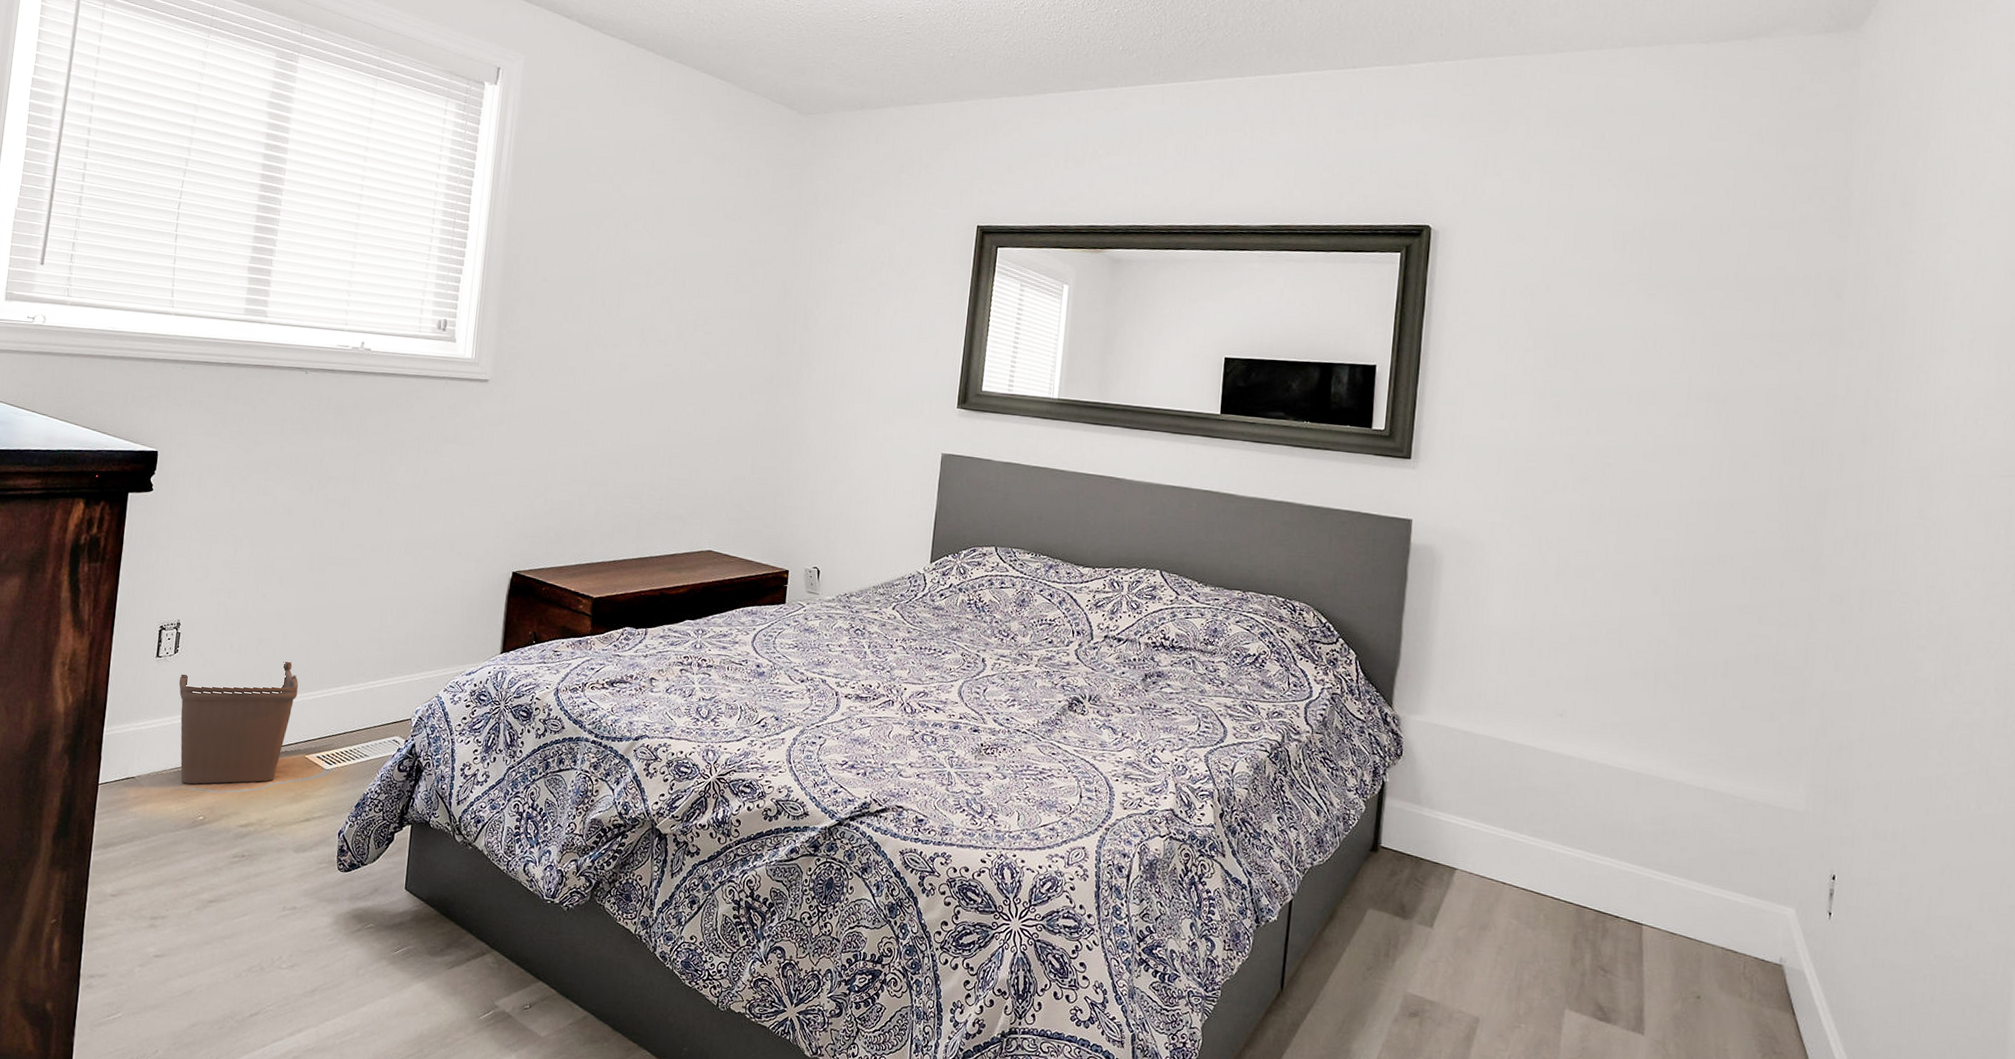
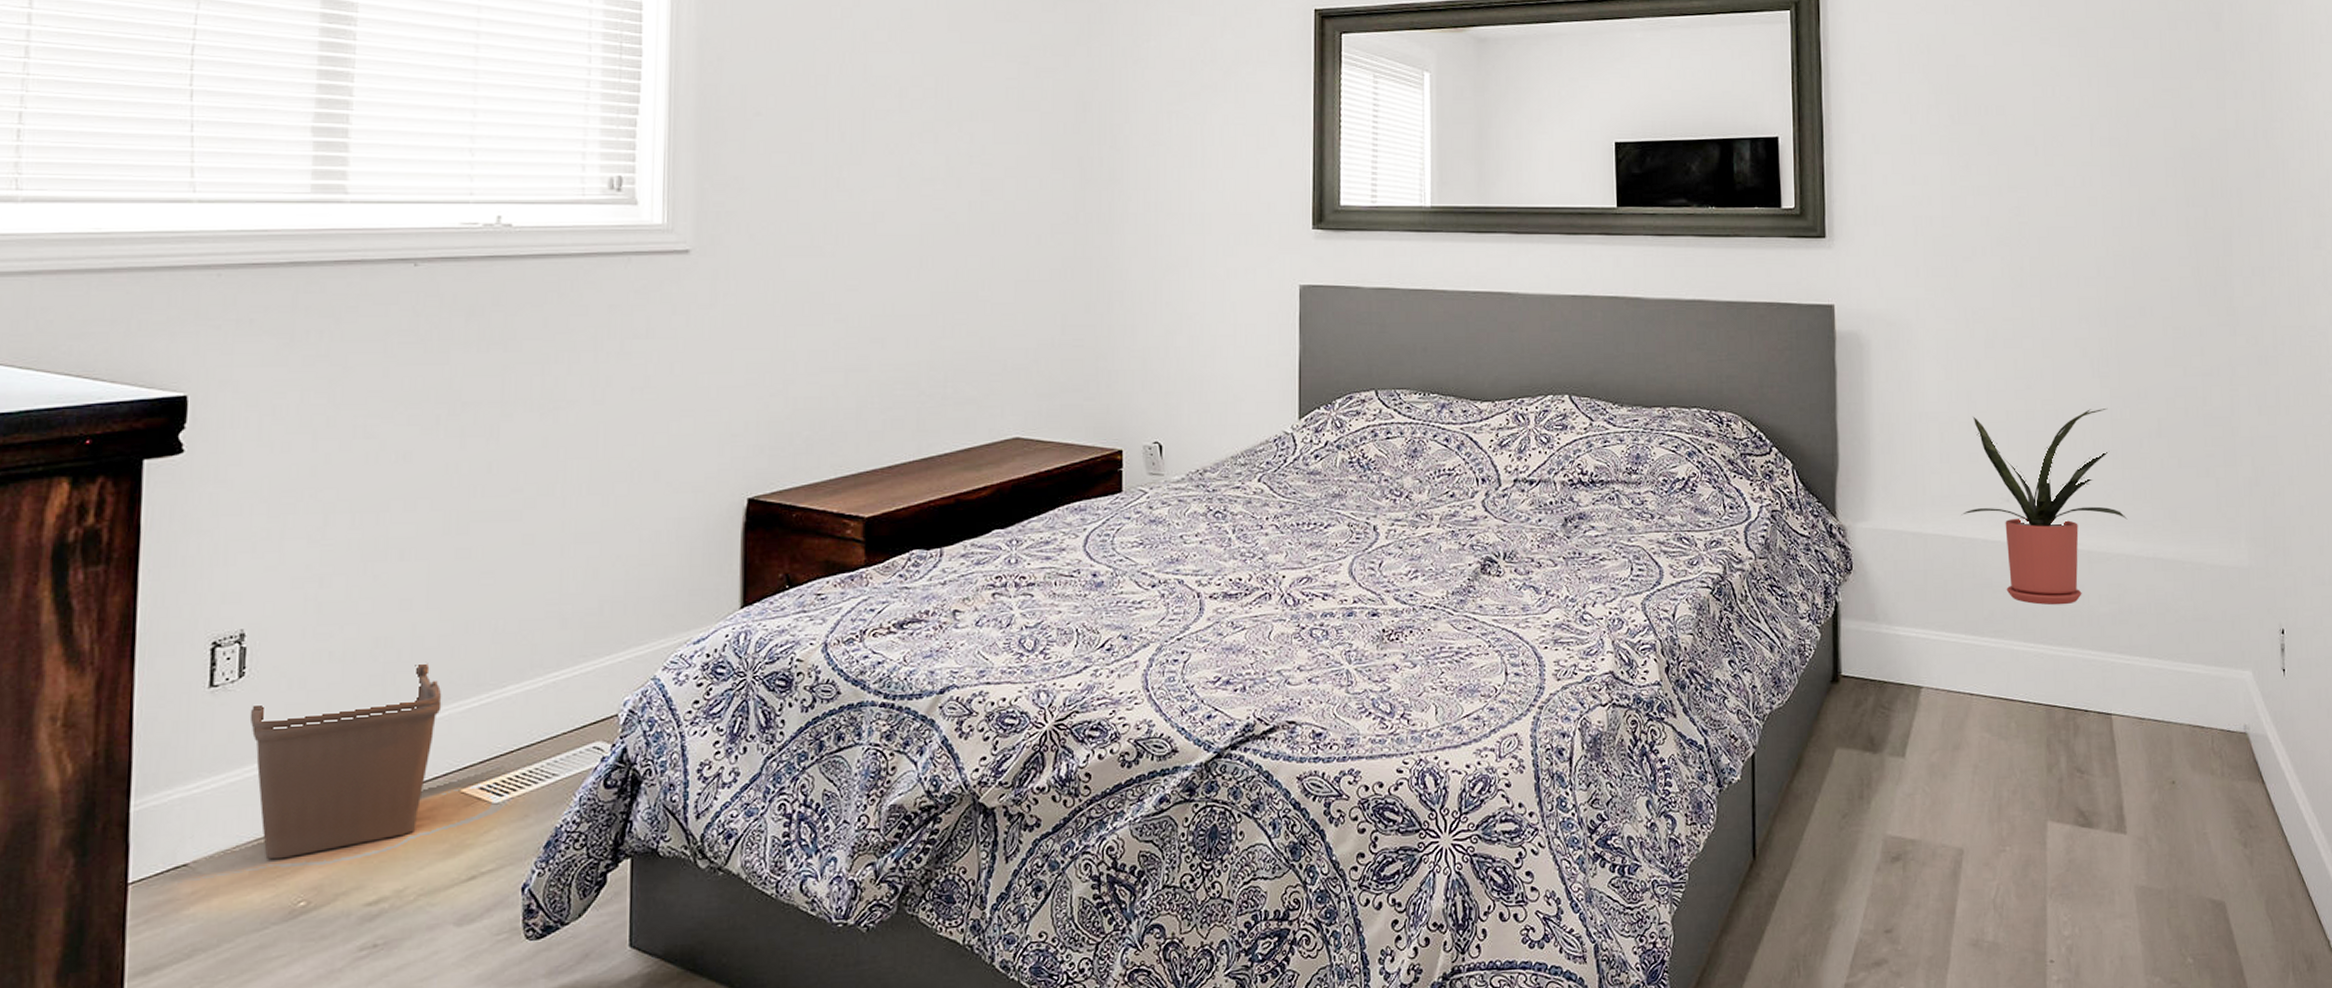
house plant: none [1513,635,1682,818] -> present [1961,407,2128,606]

